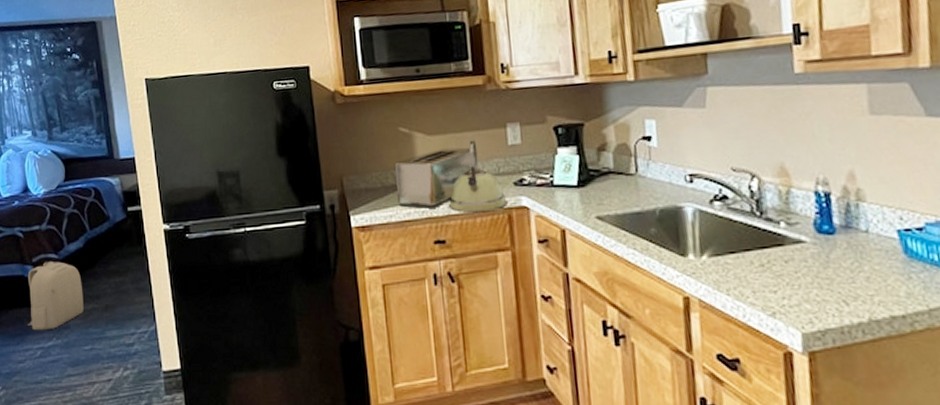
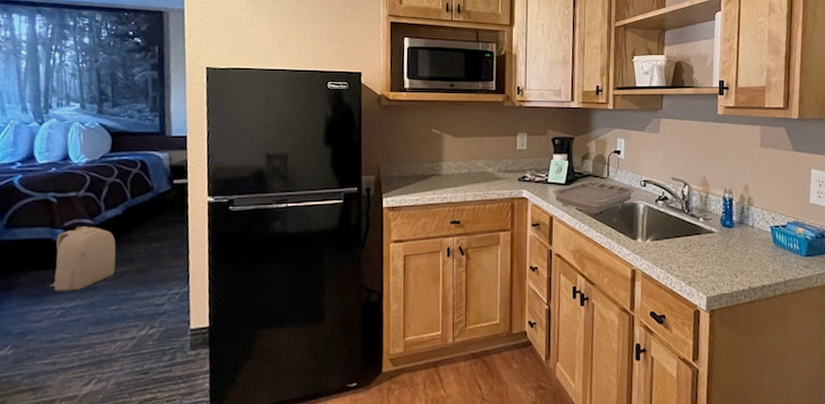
toaster: present [395,147,476,209] -> none [425,148,490,195]
kettle: present [449,138,508,214] -> none [466,142,512,201]
dish rack: none [561,179,678,224] -> present [552,181,635,214]

